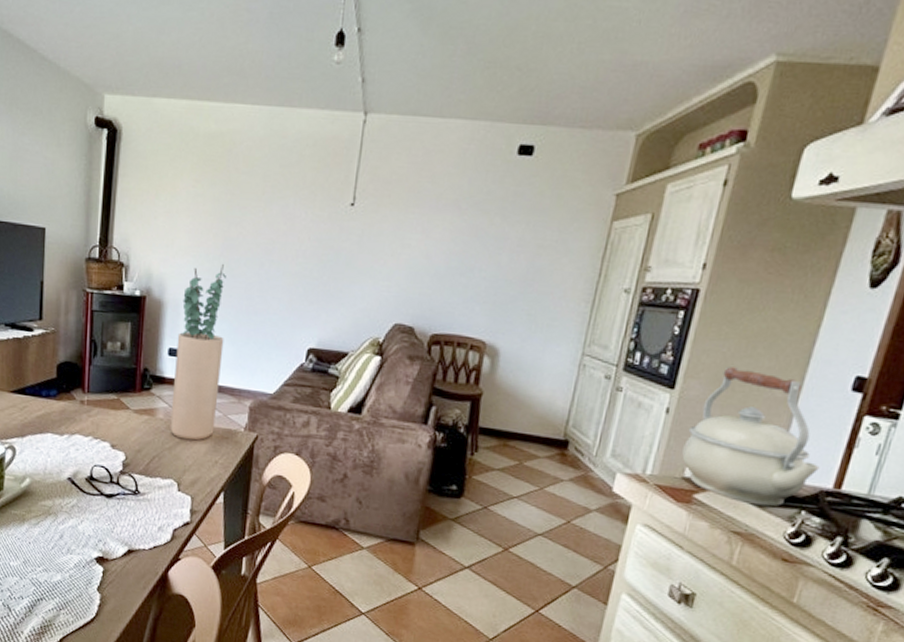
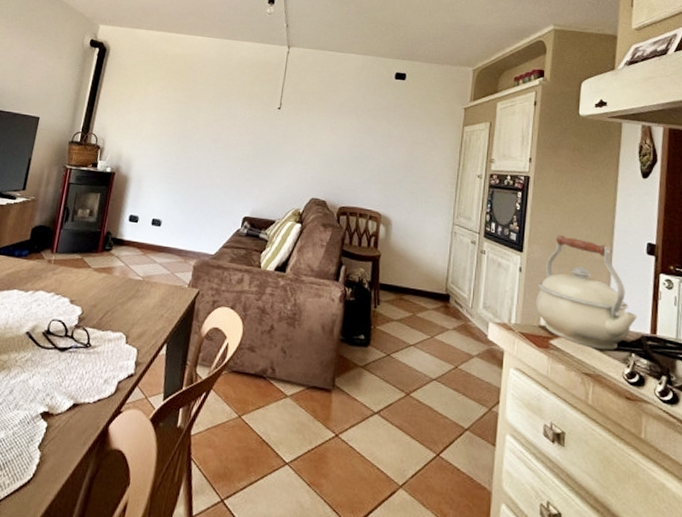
vase: present [170,264,226,441] -> none [124,149,181,296]

